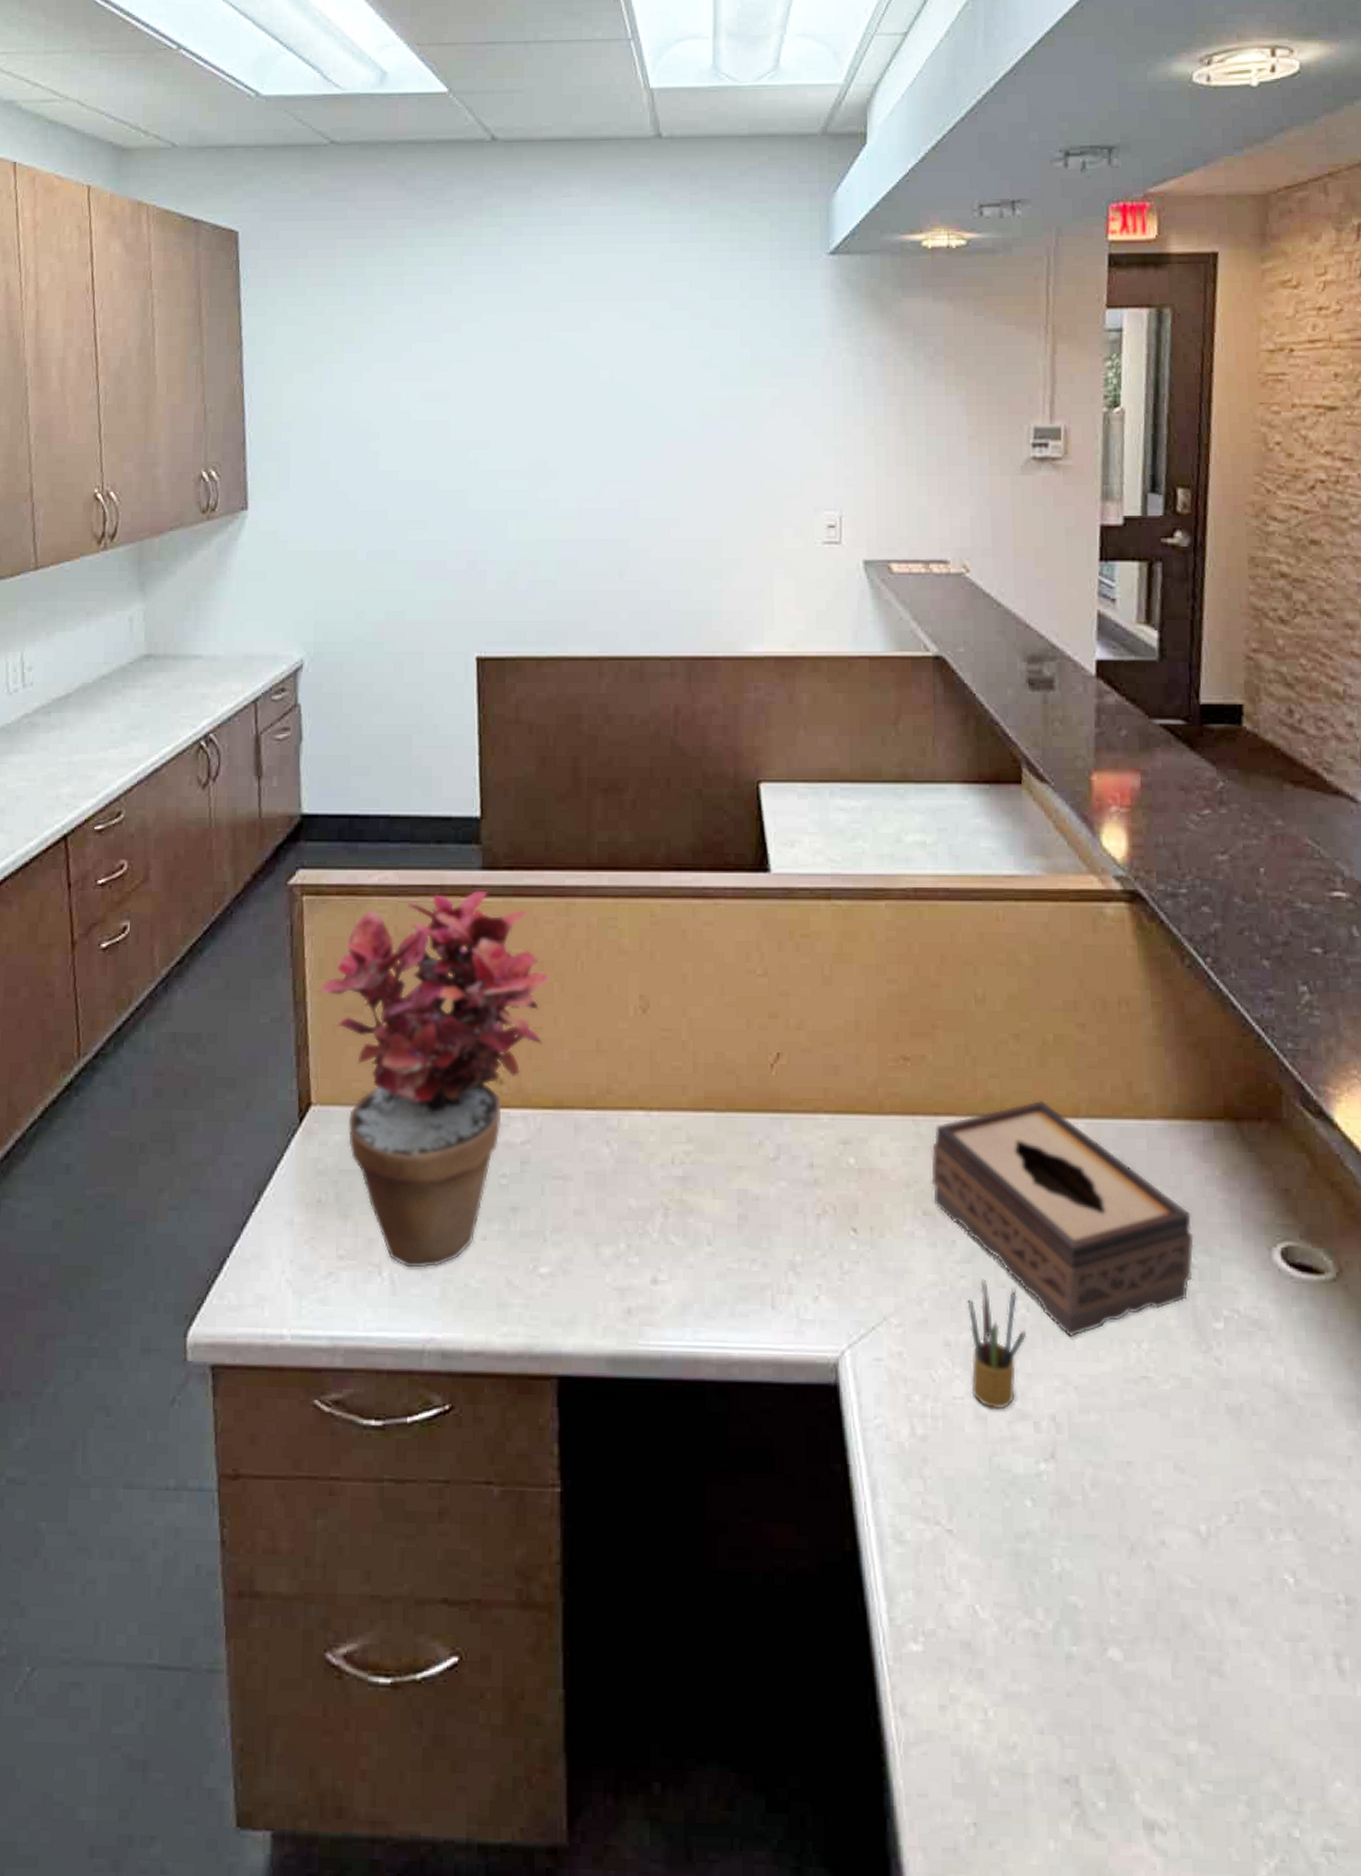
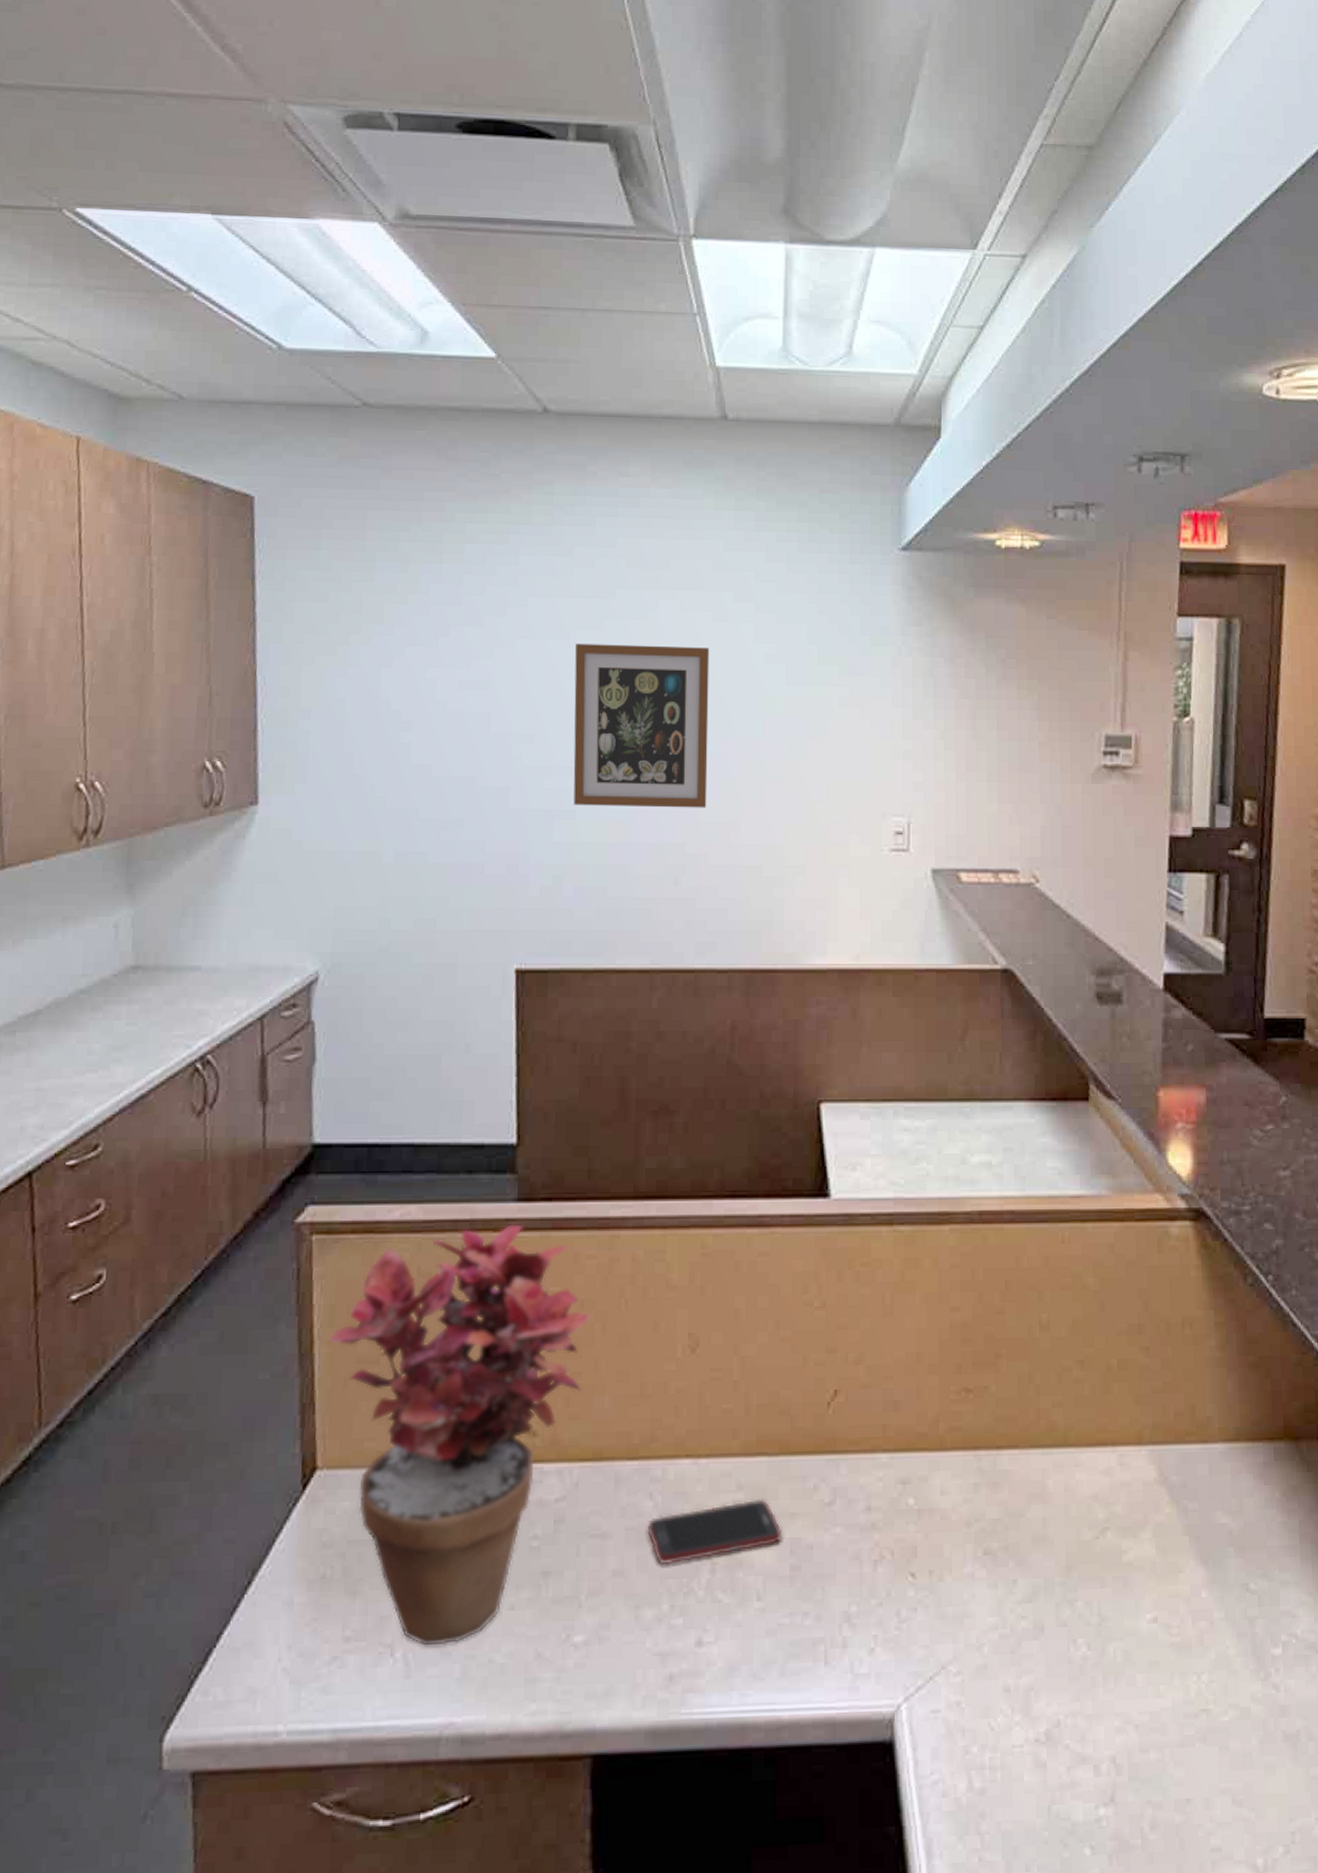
wall art: none [524,354,649,506] -> present [573,644,710,808]
cell phone: none [605,1151,730,1208] -> present [647,1498,783,1565]
tissue box: present [931,1101,1194,1338] -> none [993,1429,1254,1674]
pencil box: present [967,1277,1027,1410] -> none [1027,1617,1088,1756]

